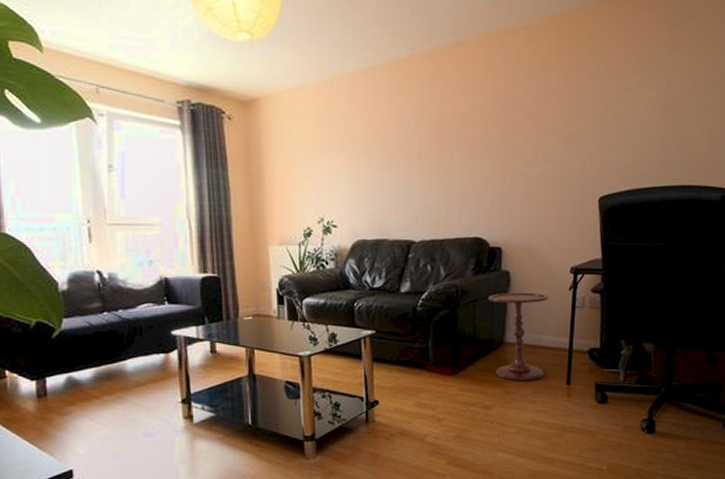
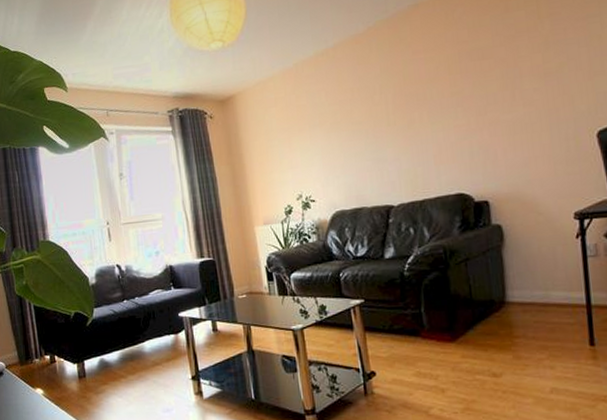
side table: present [488,292,550,381] -> none [481,245,560,344]

